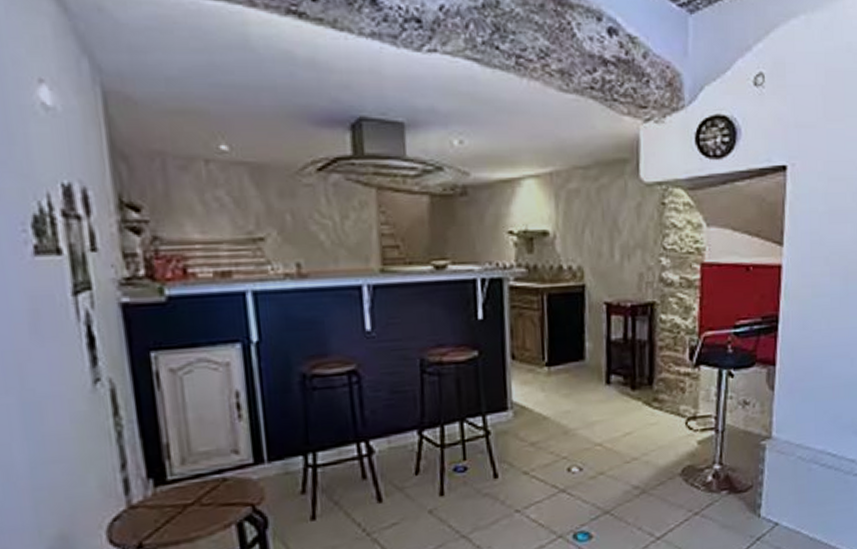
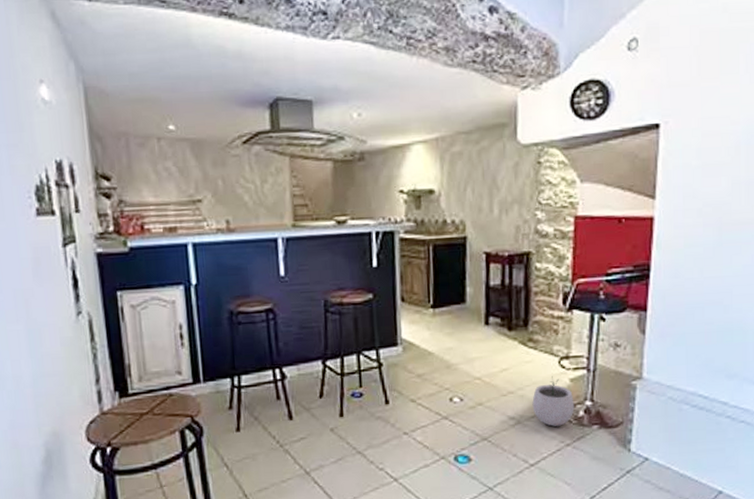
plant pot: none [658,439,703,494] -> present [532,376,575,427]

